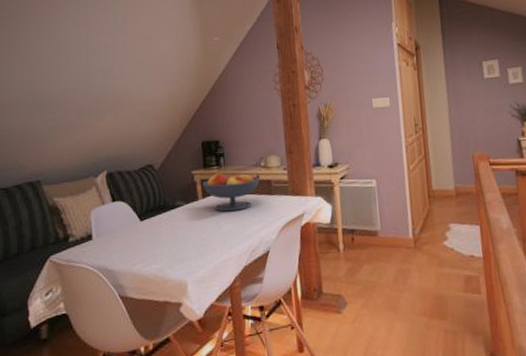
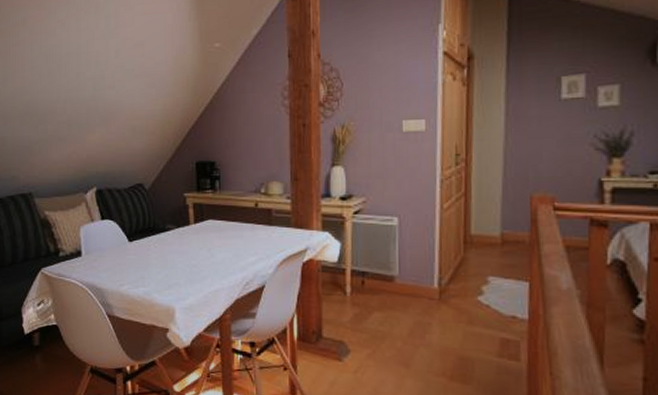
fruit bowl: present [202,172,260,212] -> none [195,197,258,240]

